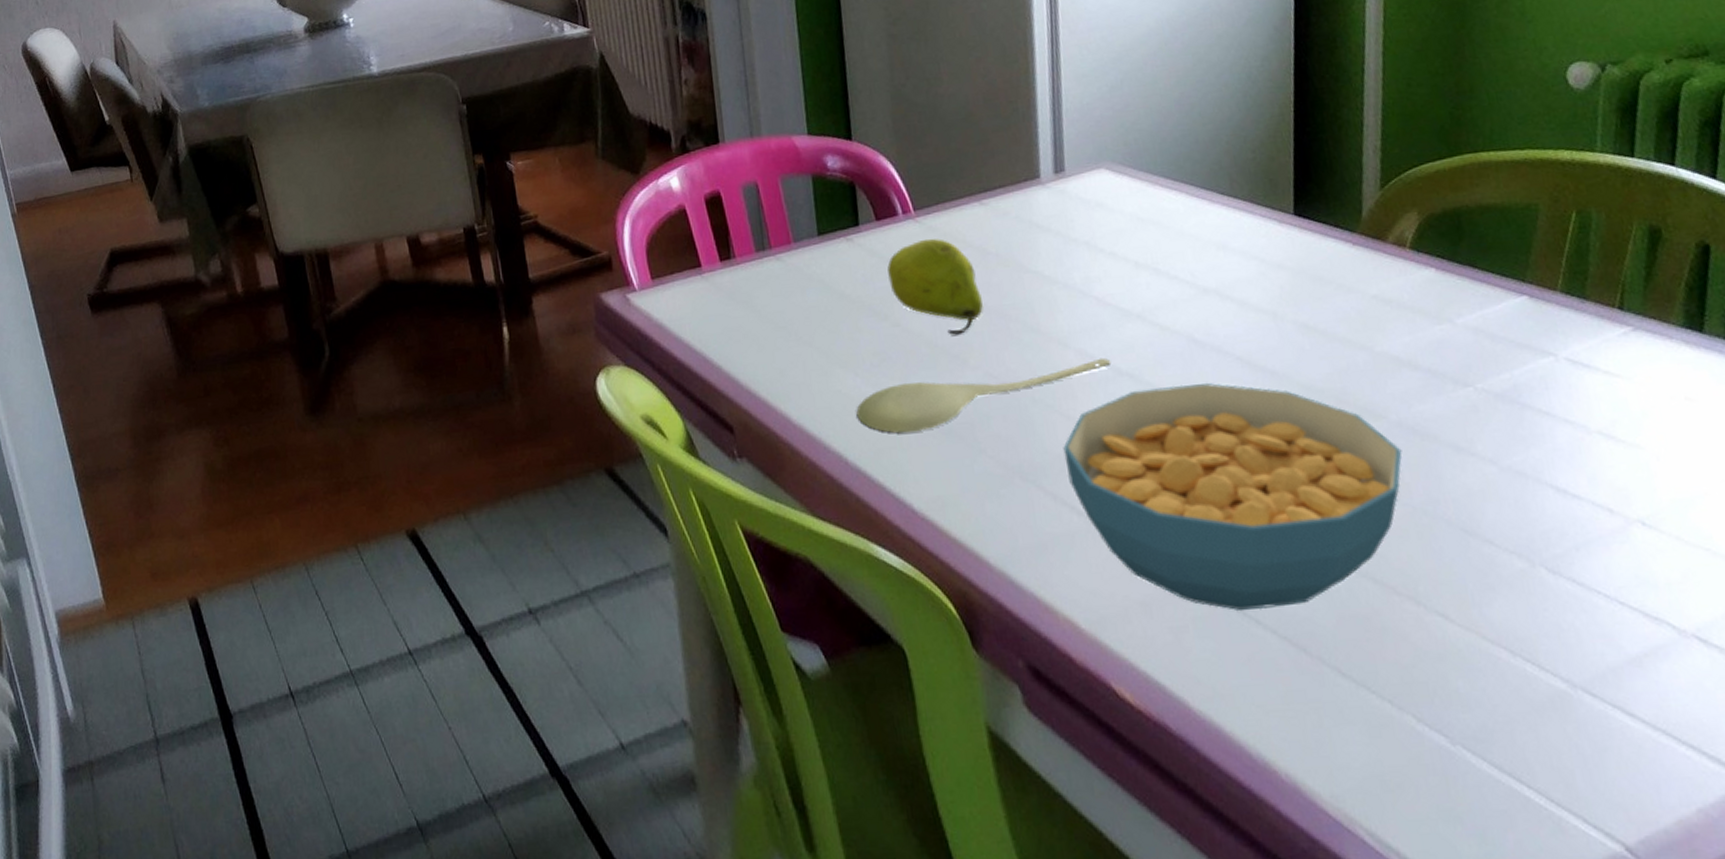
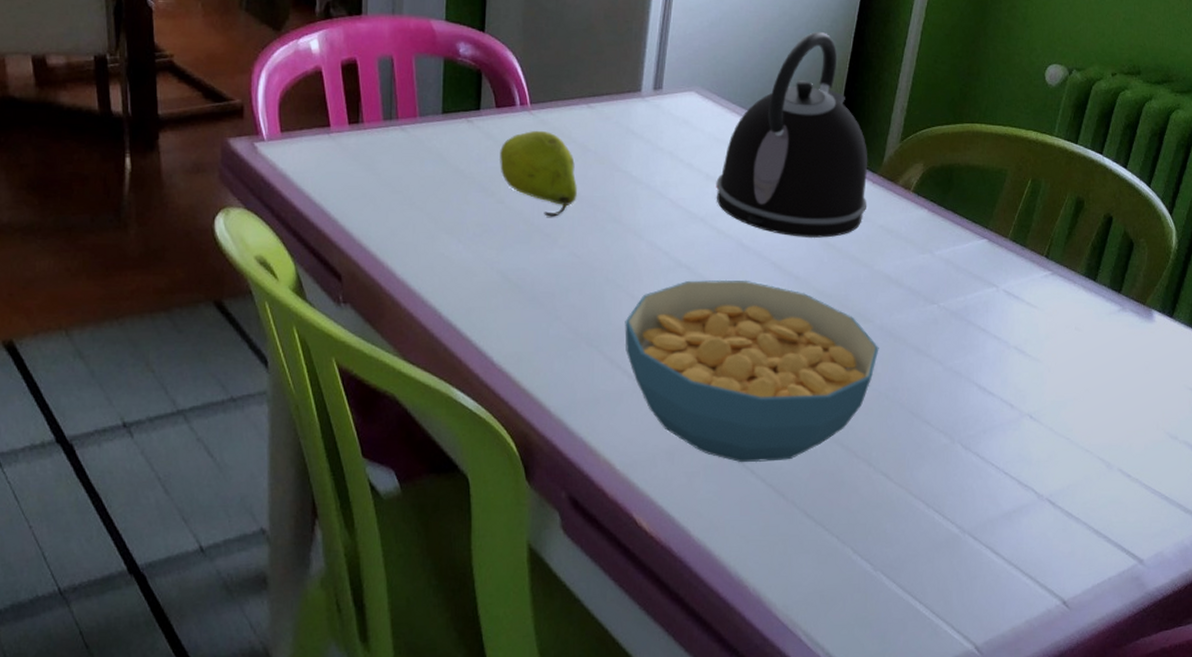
spoon: present [856,357,1112,433] -> none [455,250,674,296]
kettle: none [1148,73,1351,323] -> present [716,31,868,238]

